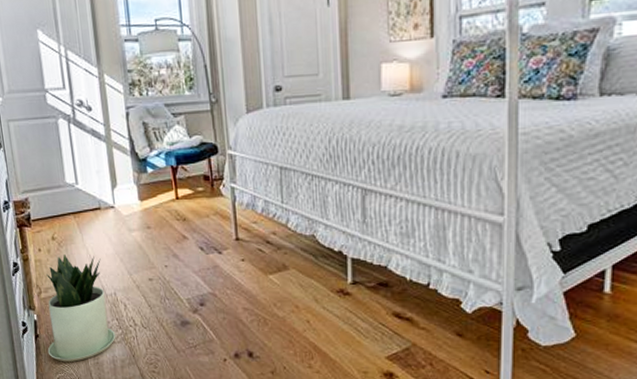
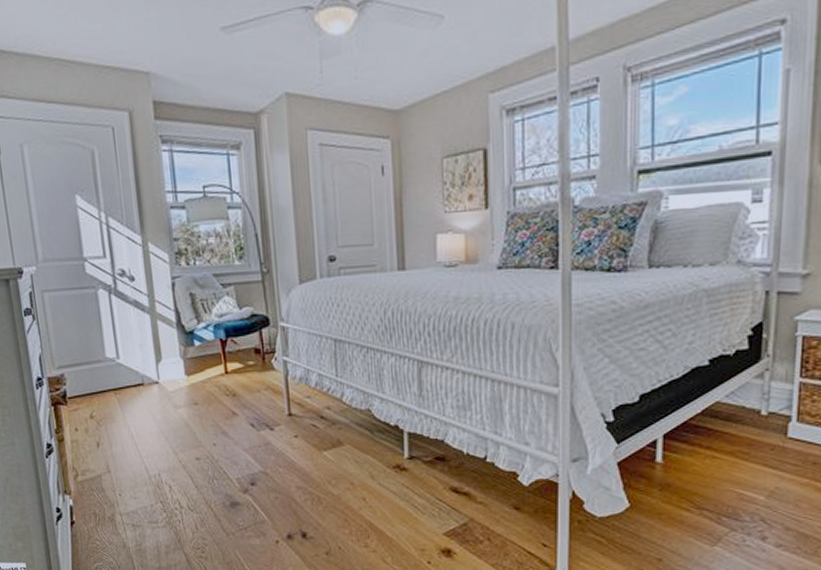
planter: present [46,255,116,363] -> none [84,434,160,550]

